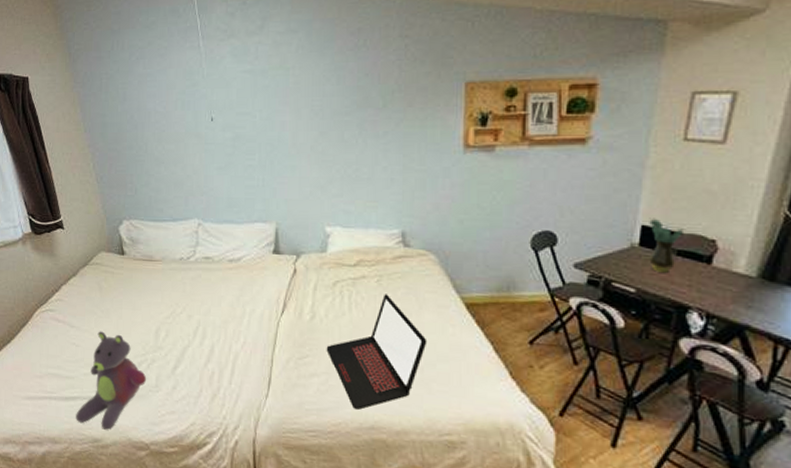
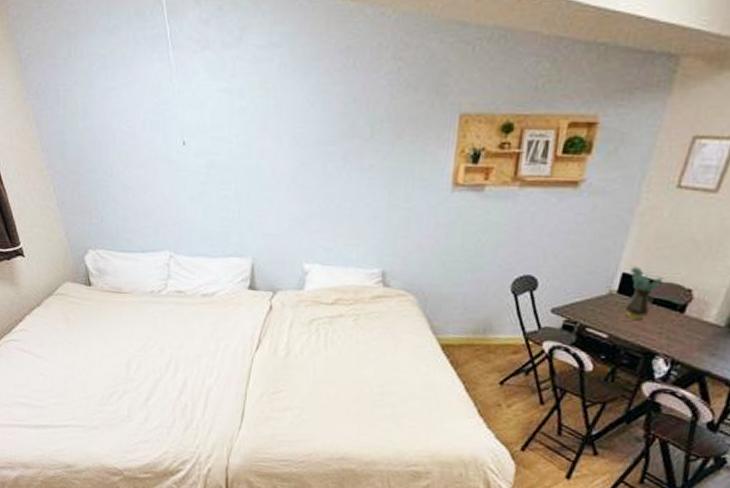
stuffed bear: present [76,331,147,430] -> none [47,362,119,457]
laptop: present [326,294,427,411] -> none [300,333,401,443]

